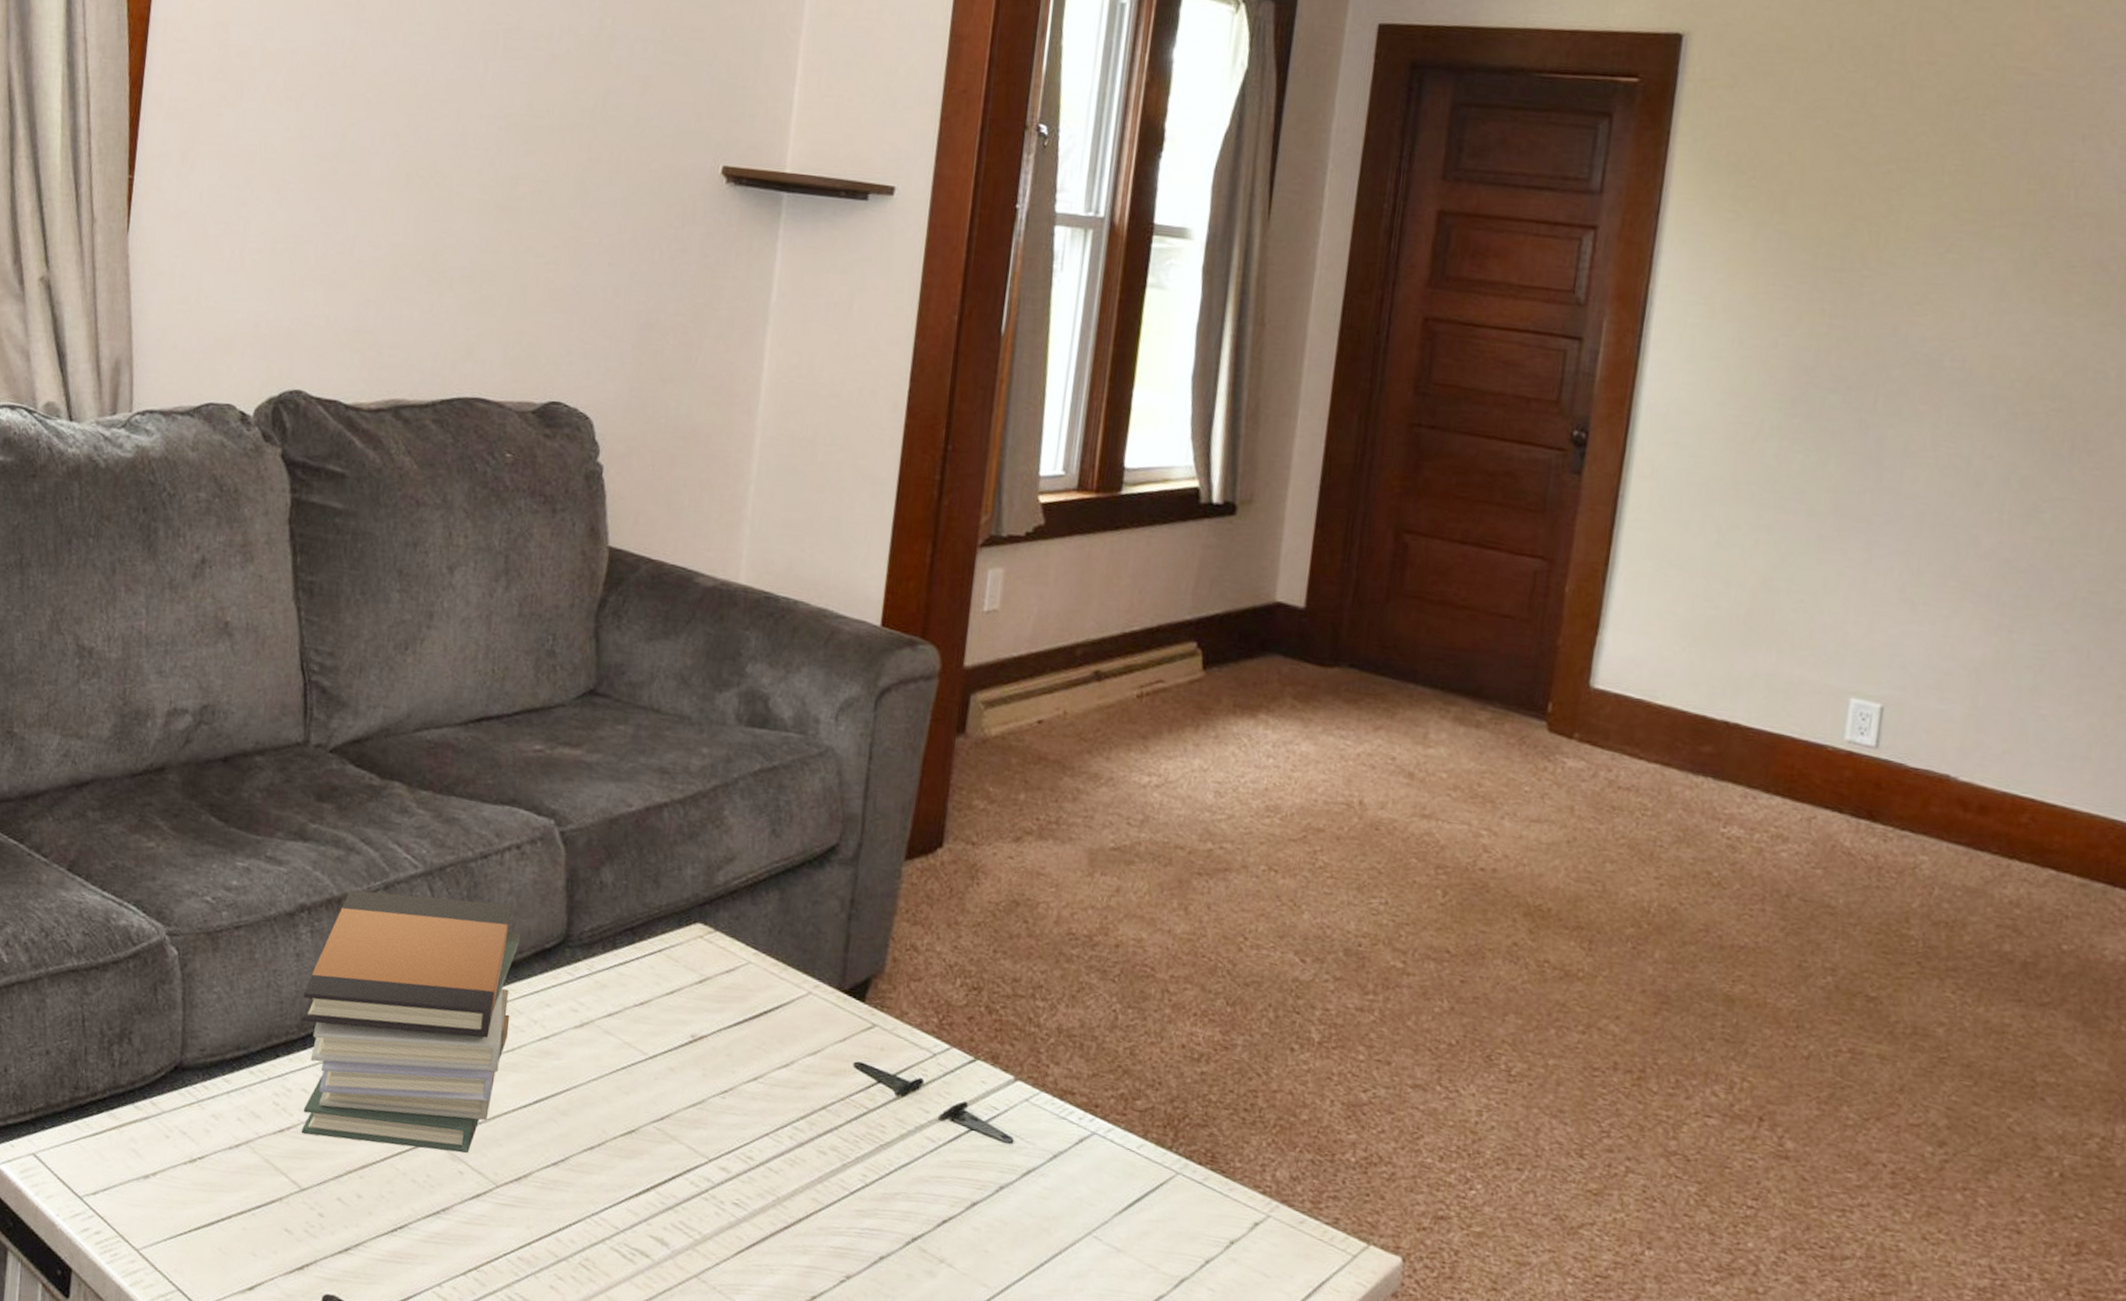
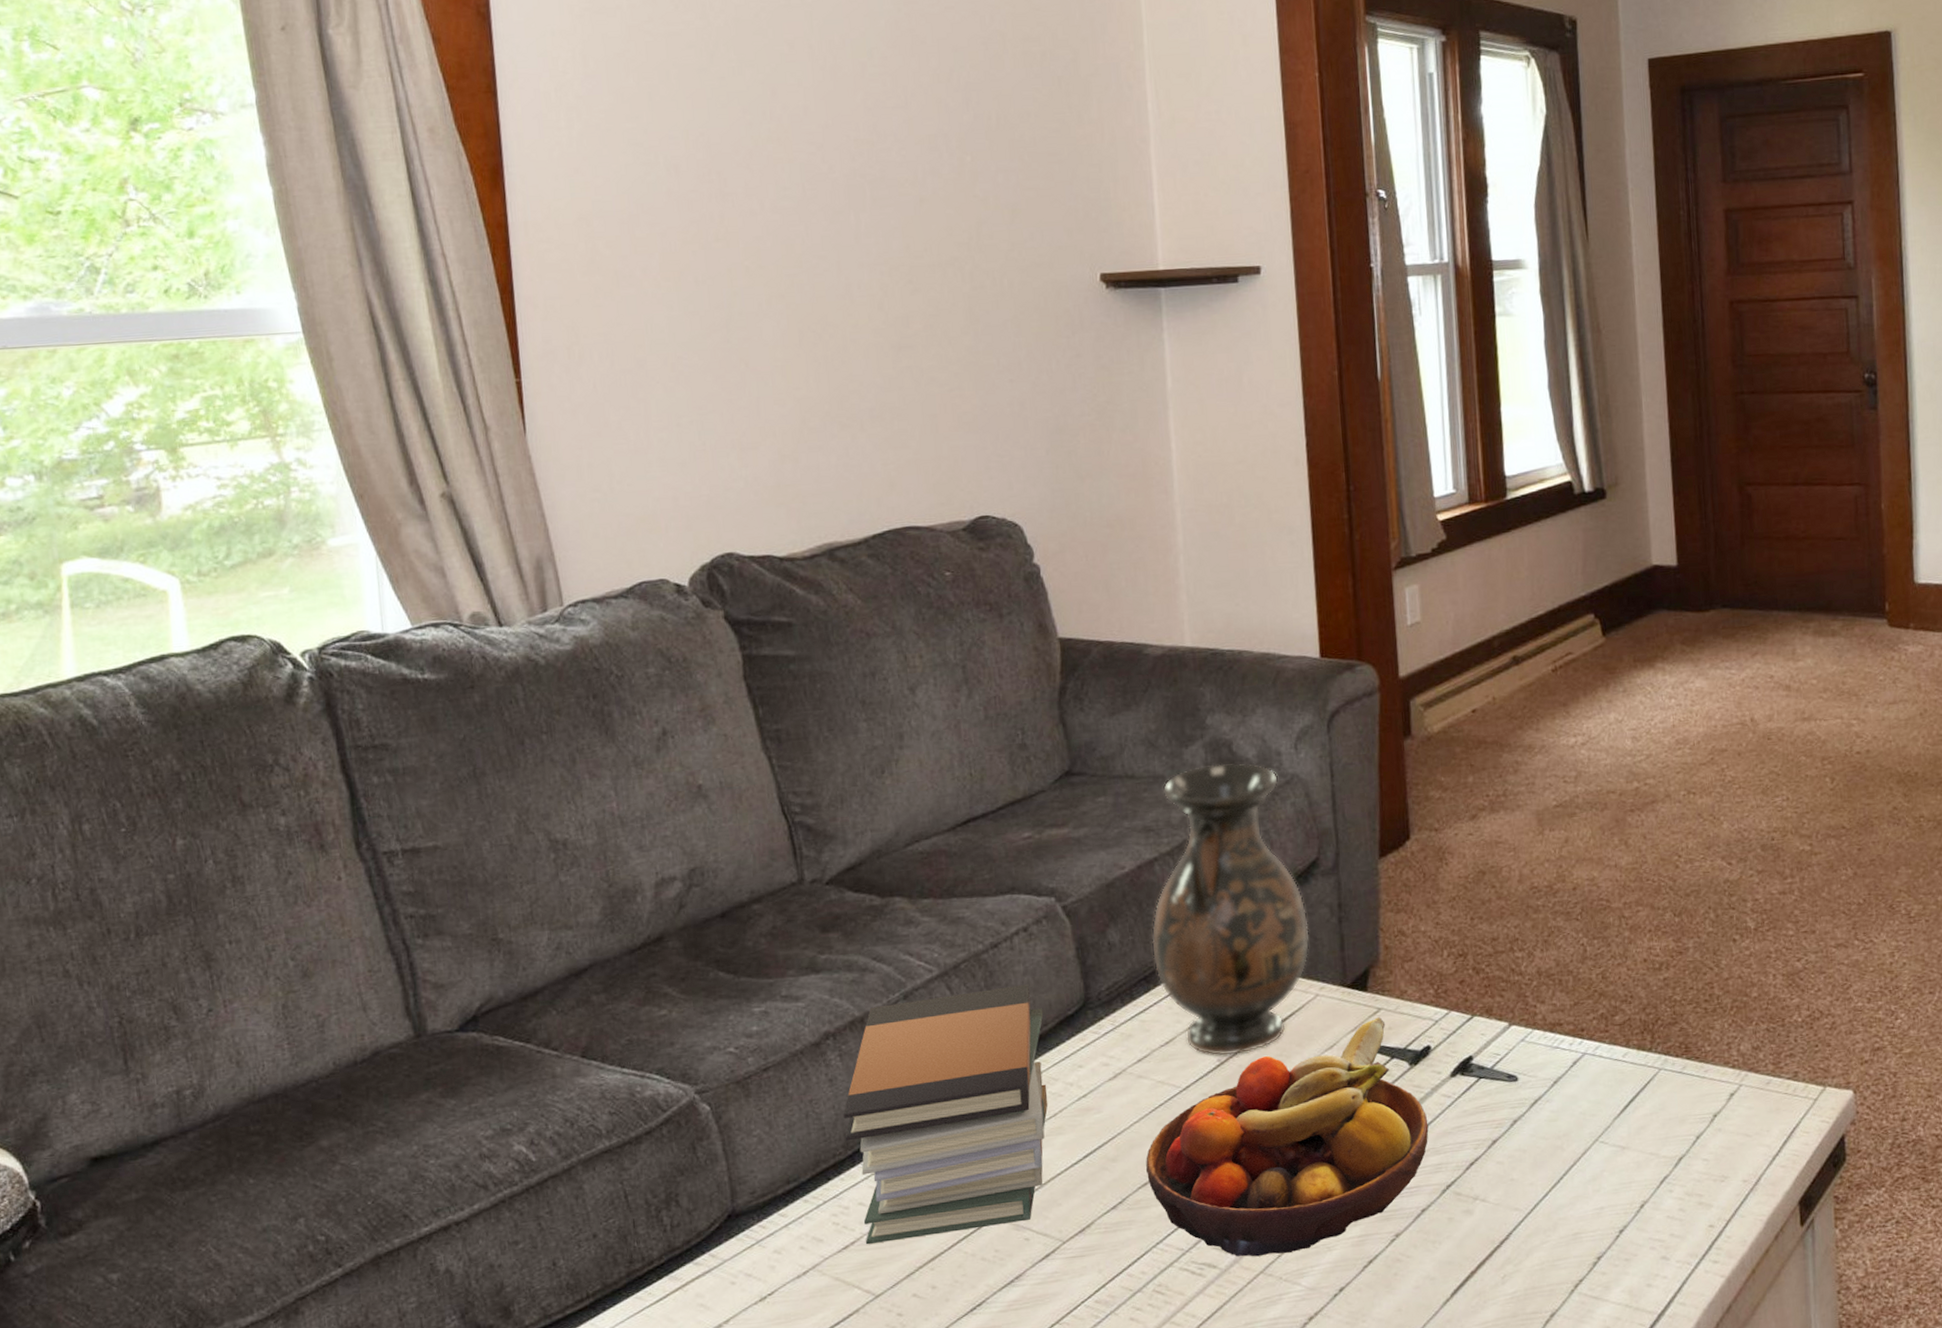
fruit bowl: none [595,1034,905,1265] -> present [1146,1017,1429,1257]
vase: none [643,715,816,1037] -> present [1151,762,1310,1056]

